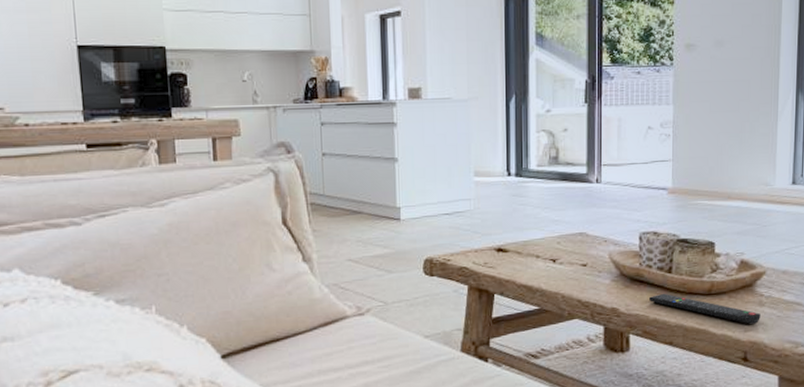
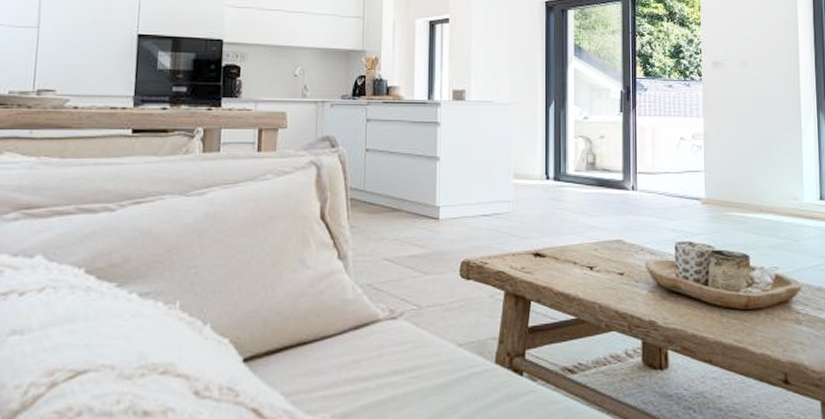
remote control: present [648,293,761,324] -> none [686,306,799,343]

